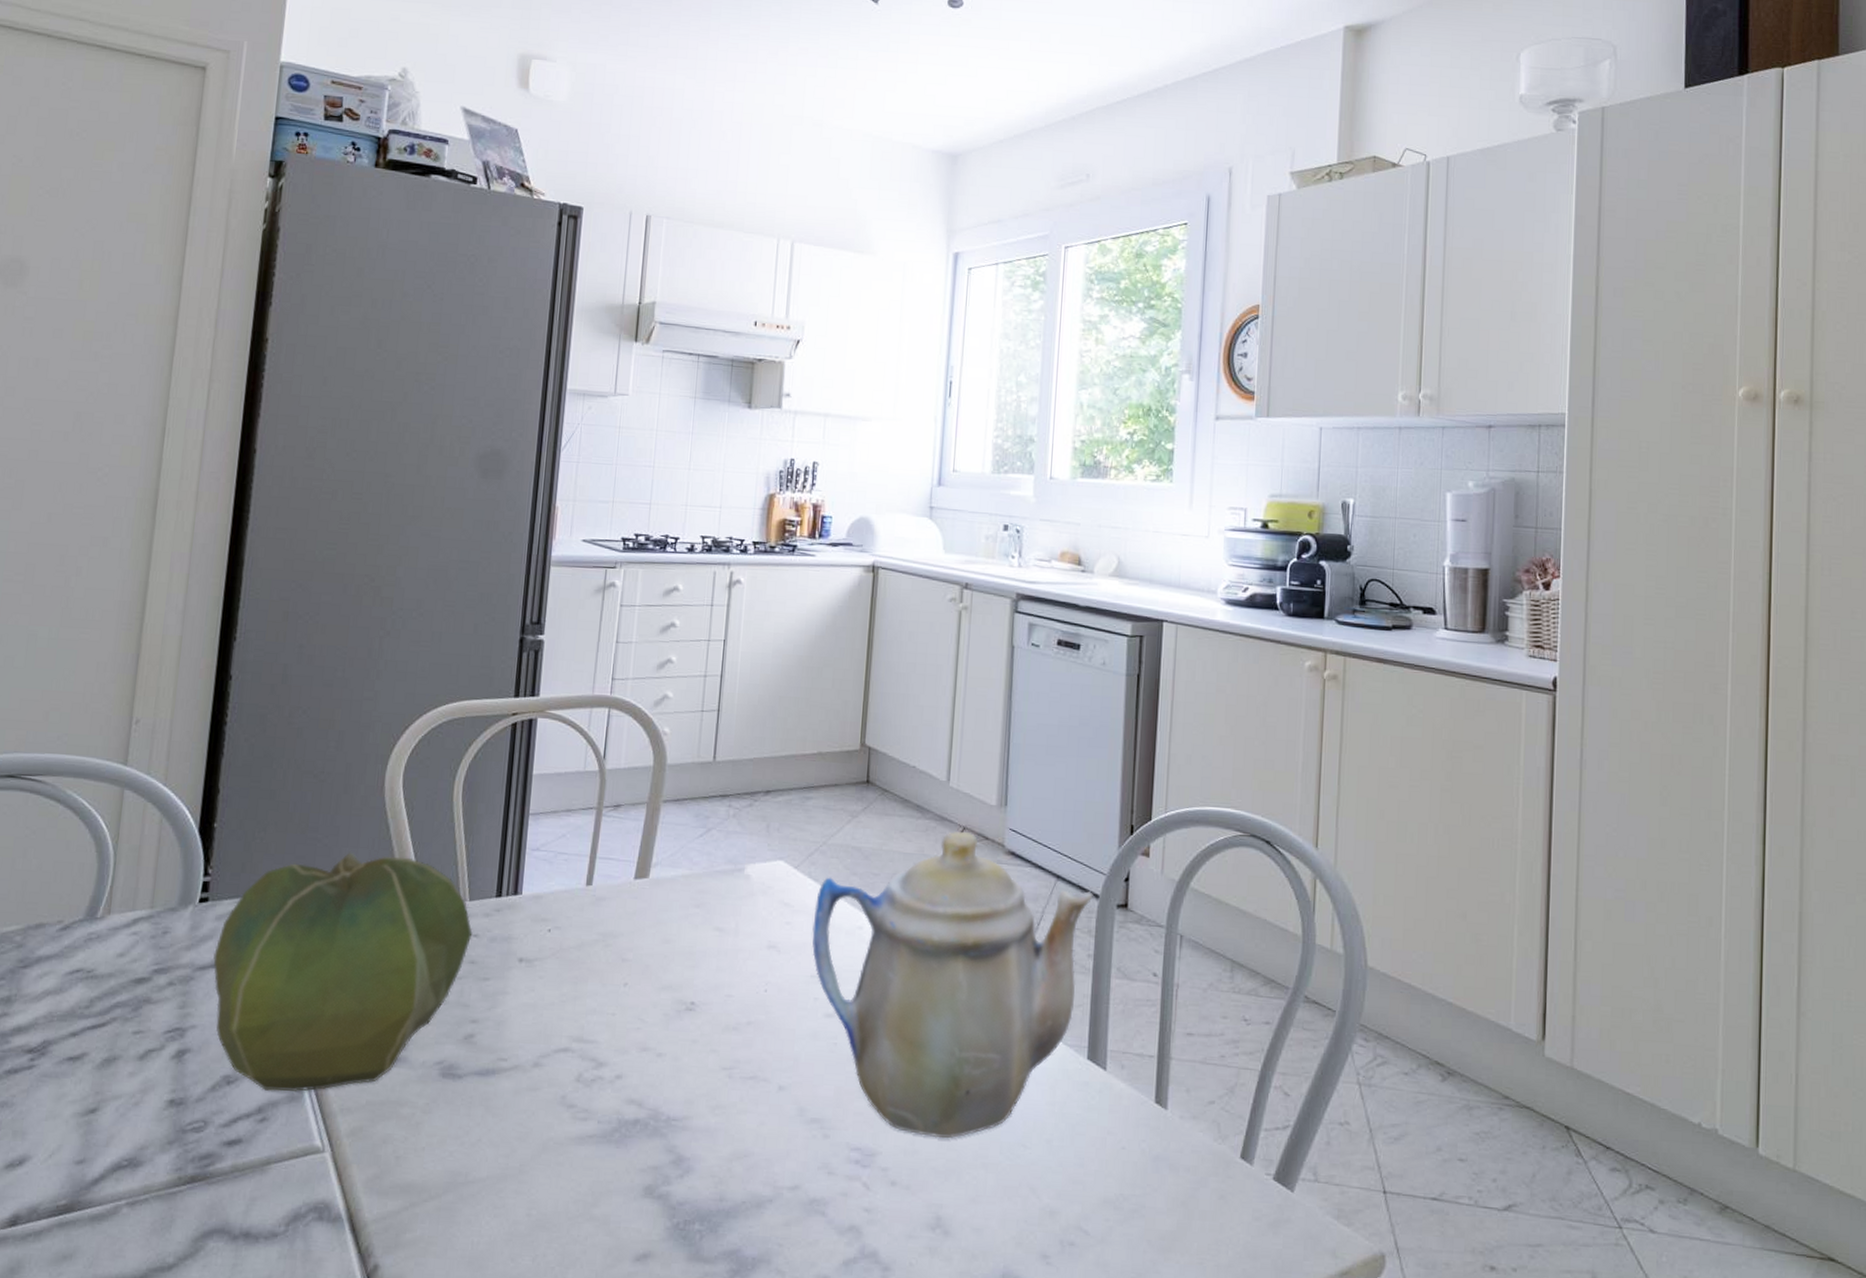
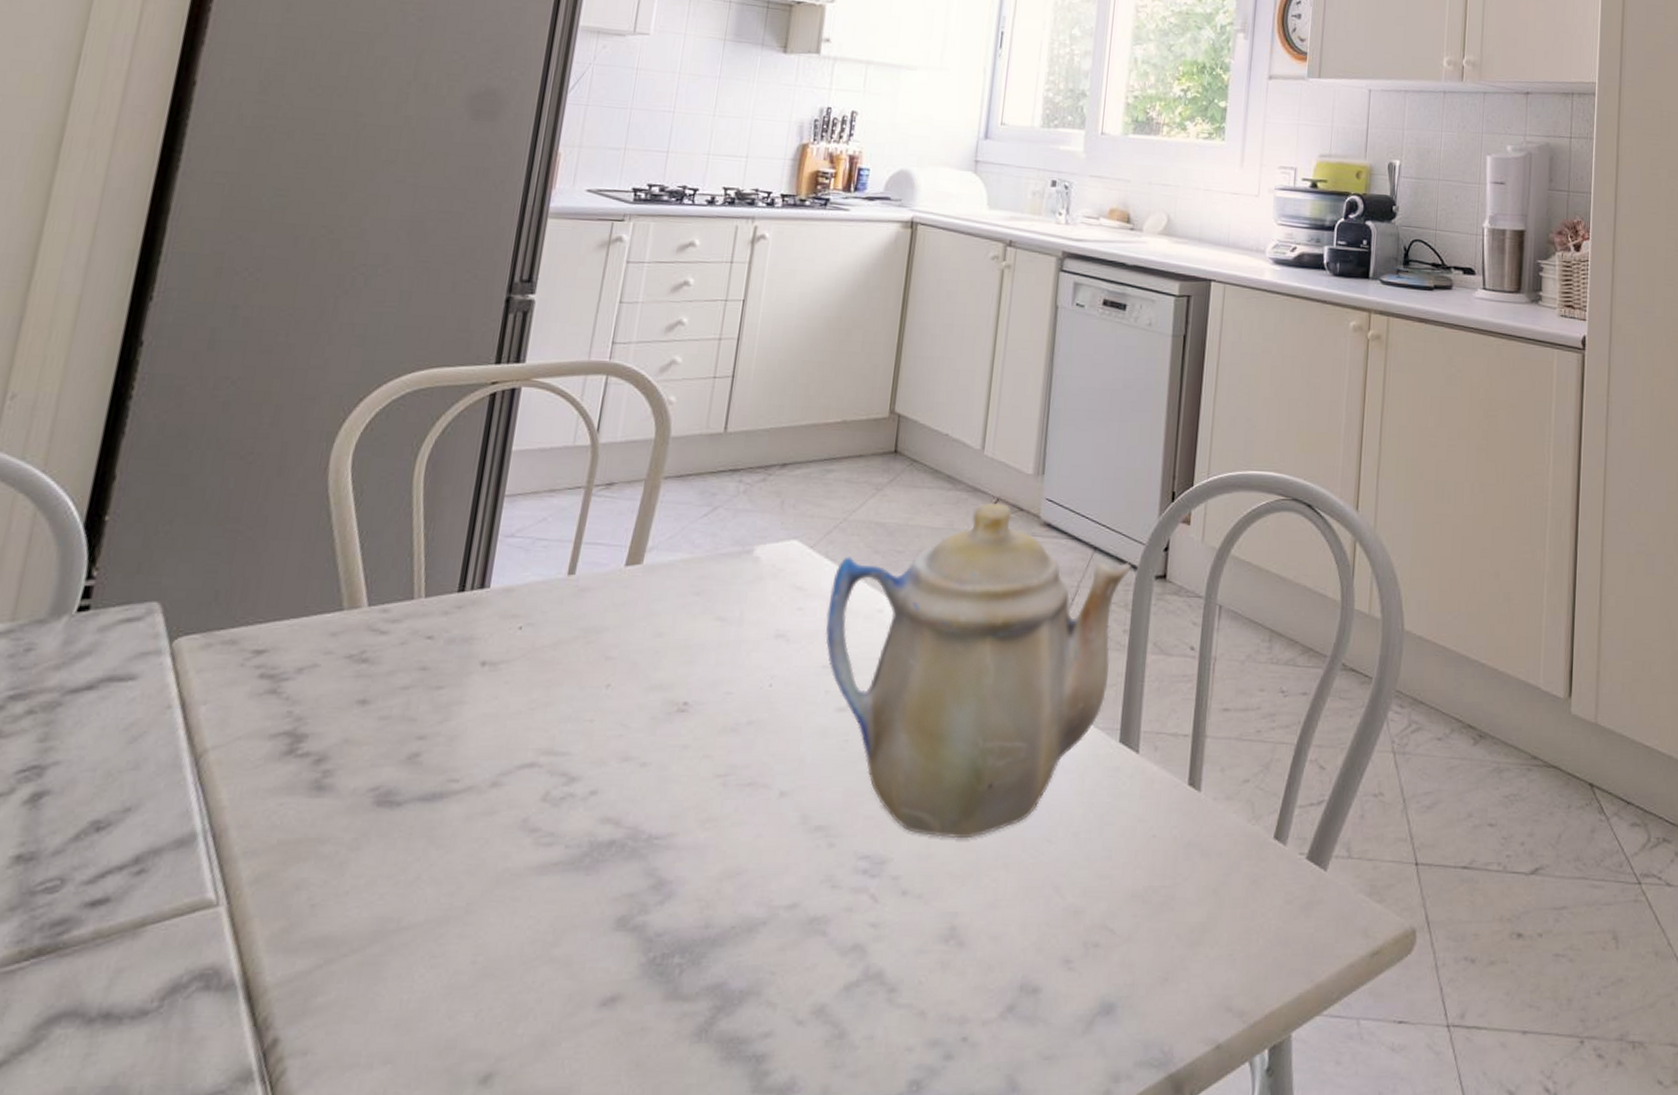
cabbage: present [213,852,473,1092] -> none [87,545,427,836]

